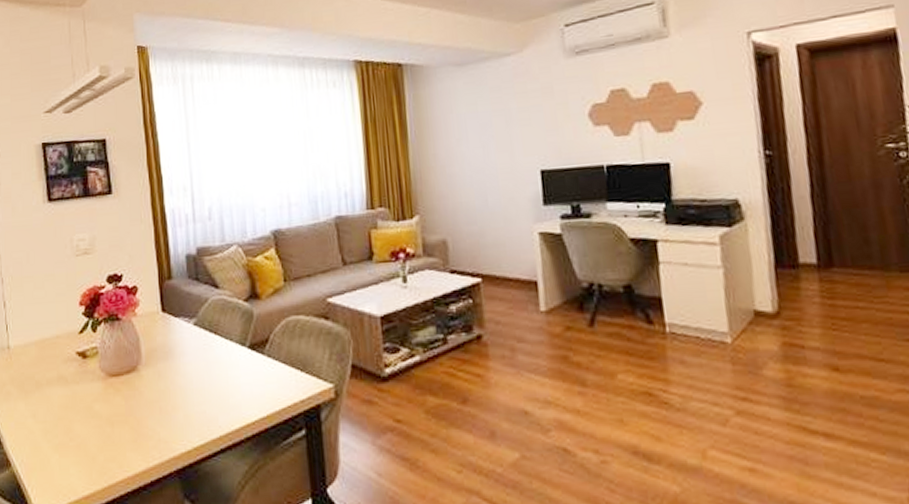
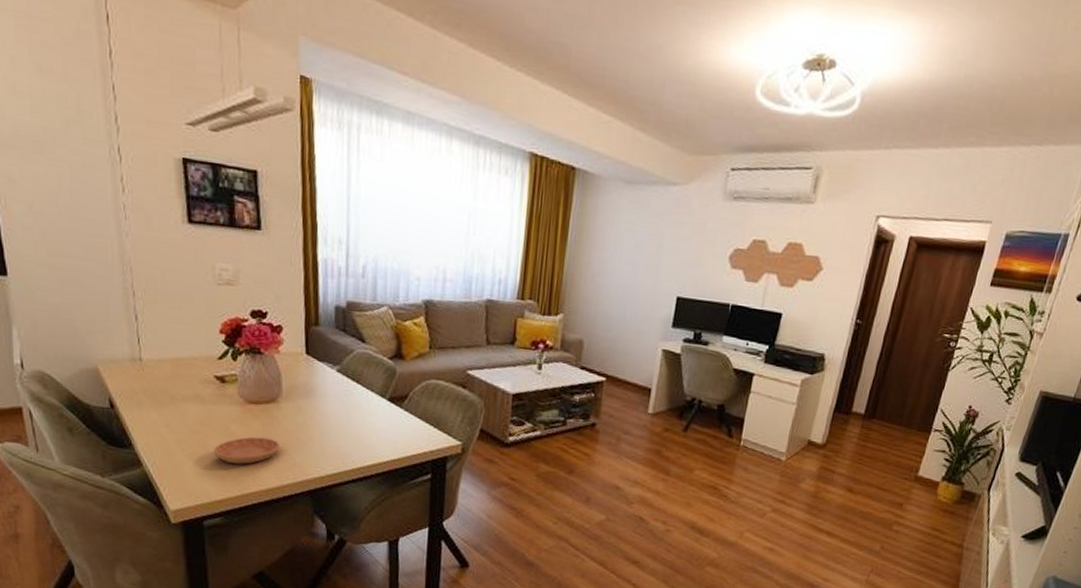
saucer: none [79,413,144,449] -> present [214,437,280,464]

